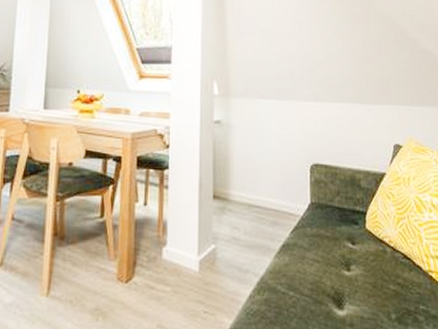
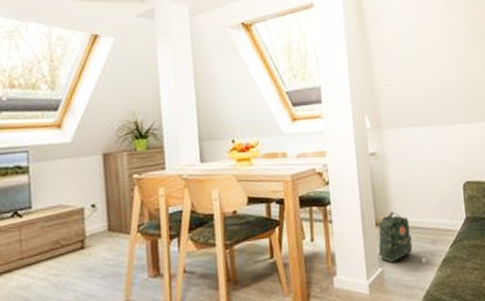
backpack: none [213,184,277,247] -> present [378,211,437,264]

